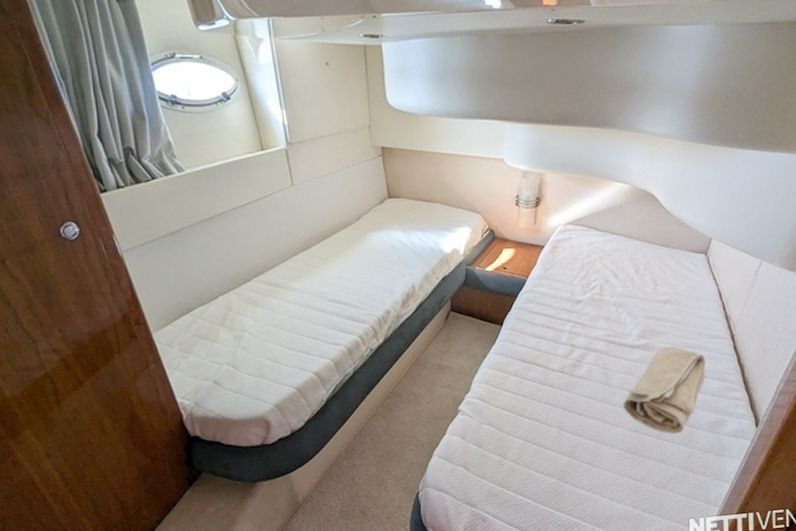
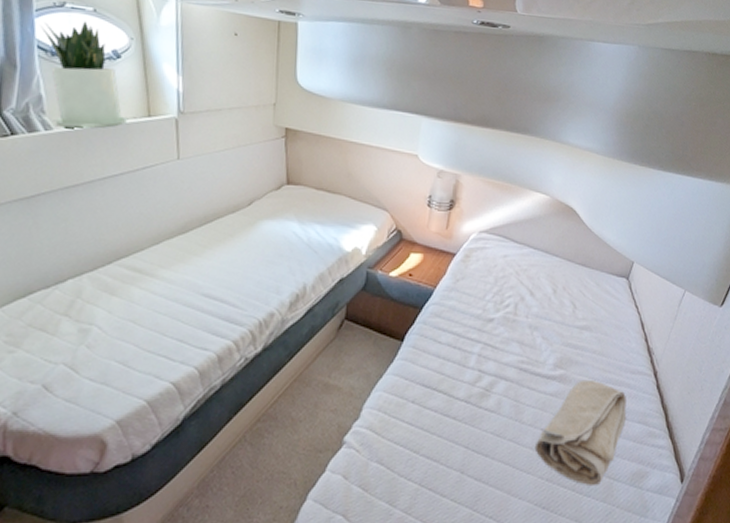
planter: none [158,68,246,169] -> present [41,21,129,129]

